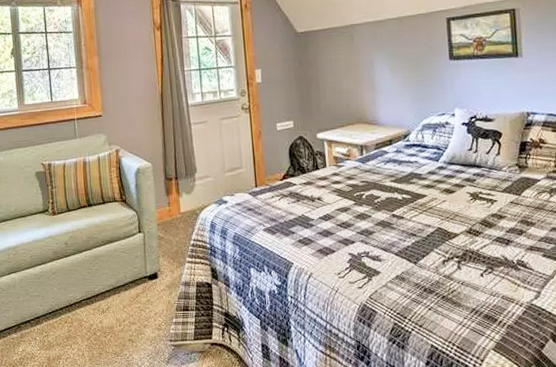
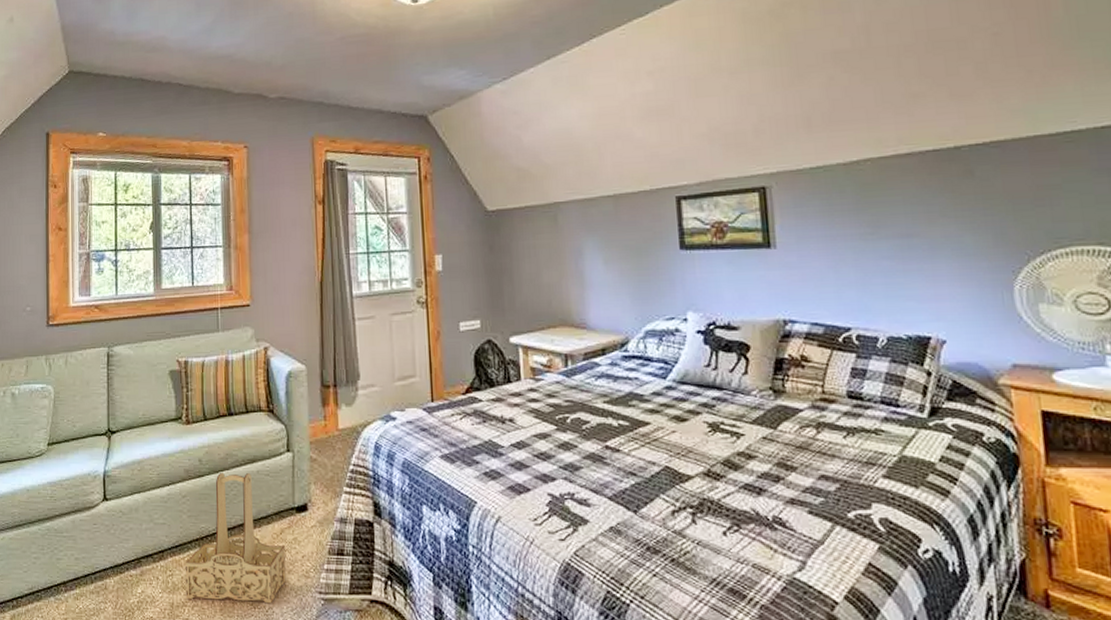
decorative basket: none [58,251,142,353] -> present [185,473,286,604]

